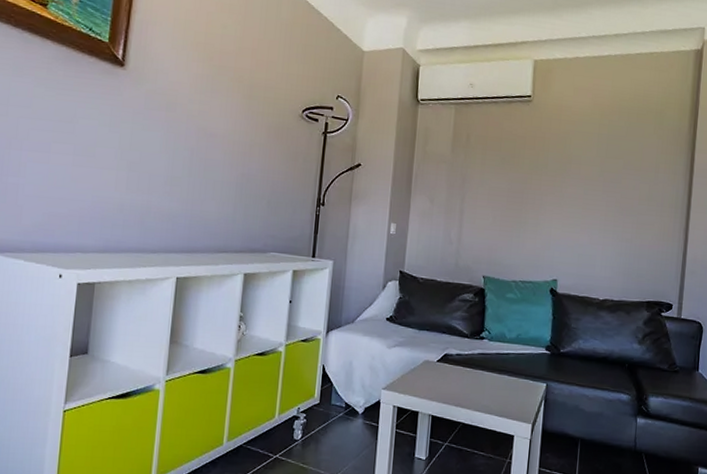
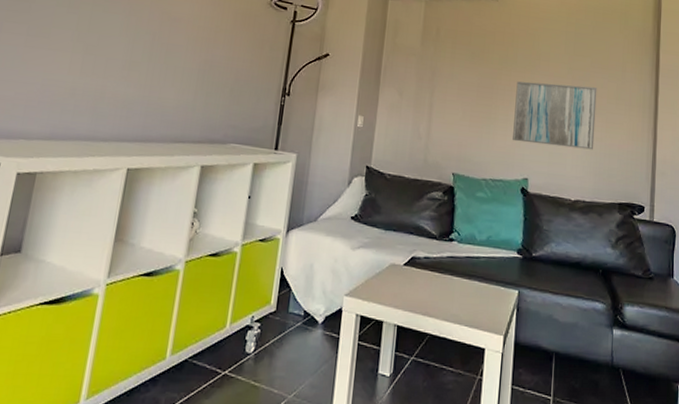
wall art: none [542,185,629,251] -> present [512,81,597,150]

